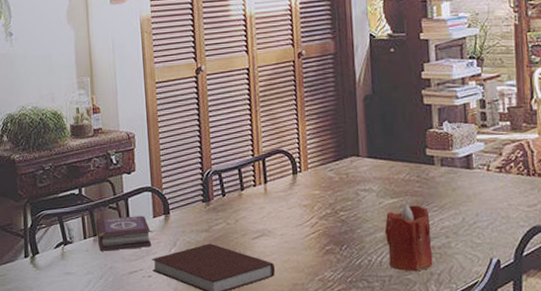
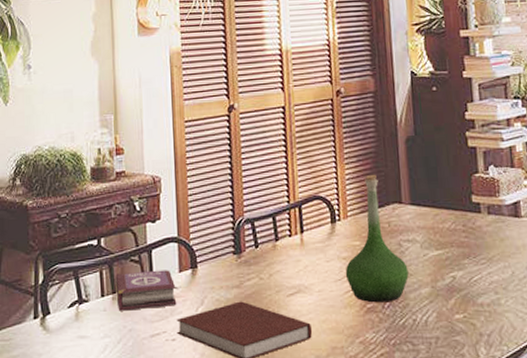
vase: none [305,130,365,245] -> present [345,174,409,303]
candle: present [384,203,433,272] -> none [430,255,483,332]

